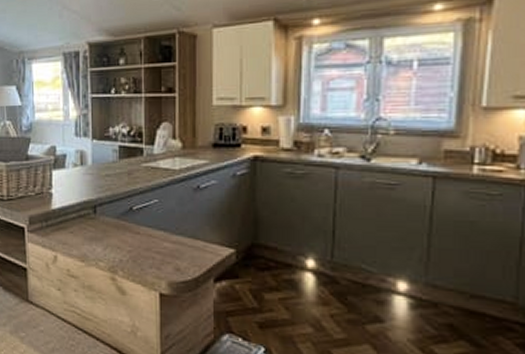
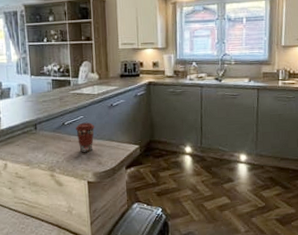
coffee cup: none [147,209,174,252] -> present [76,122,95,153]

